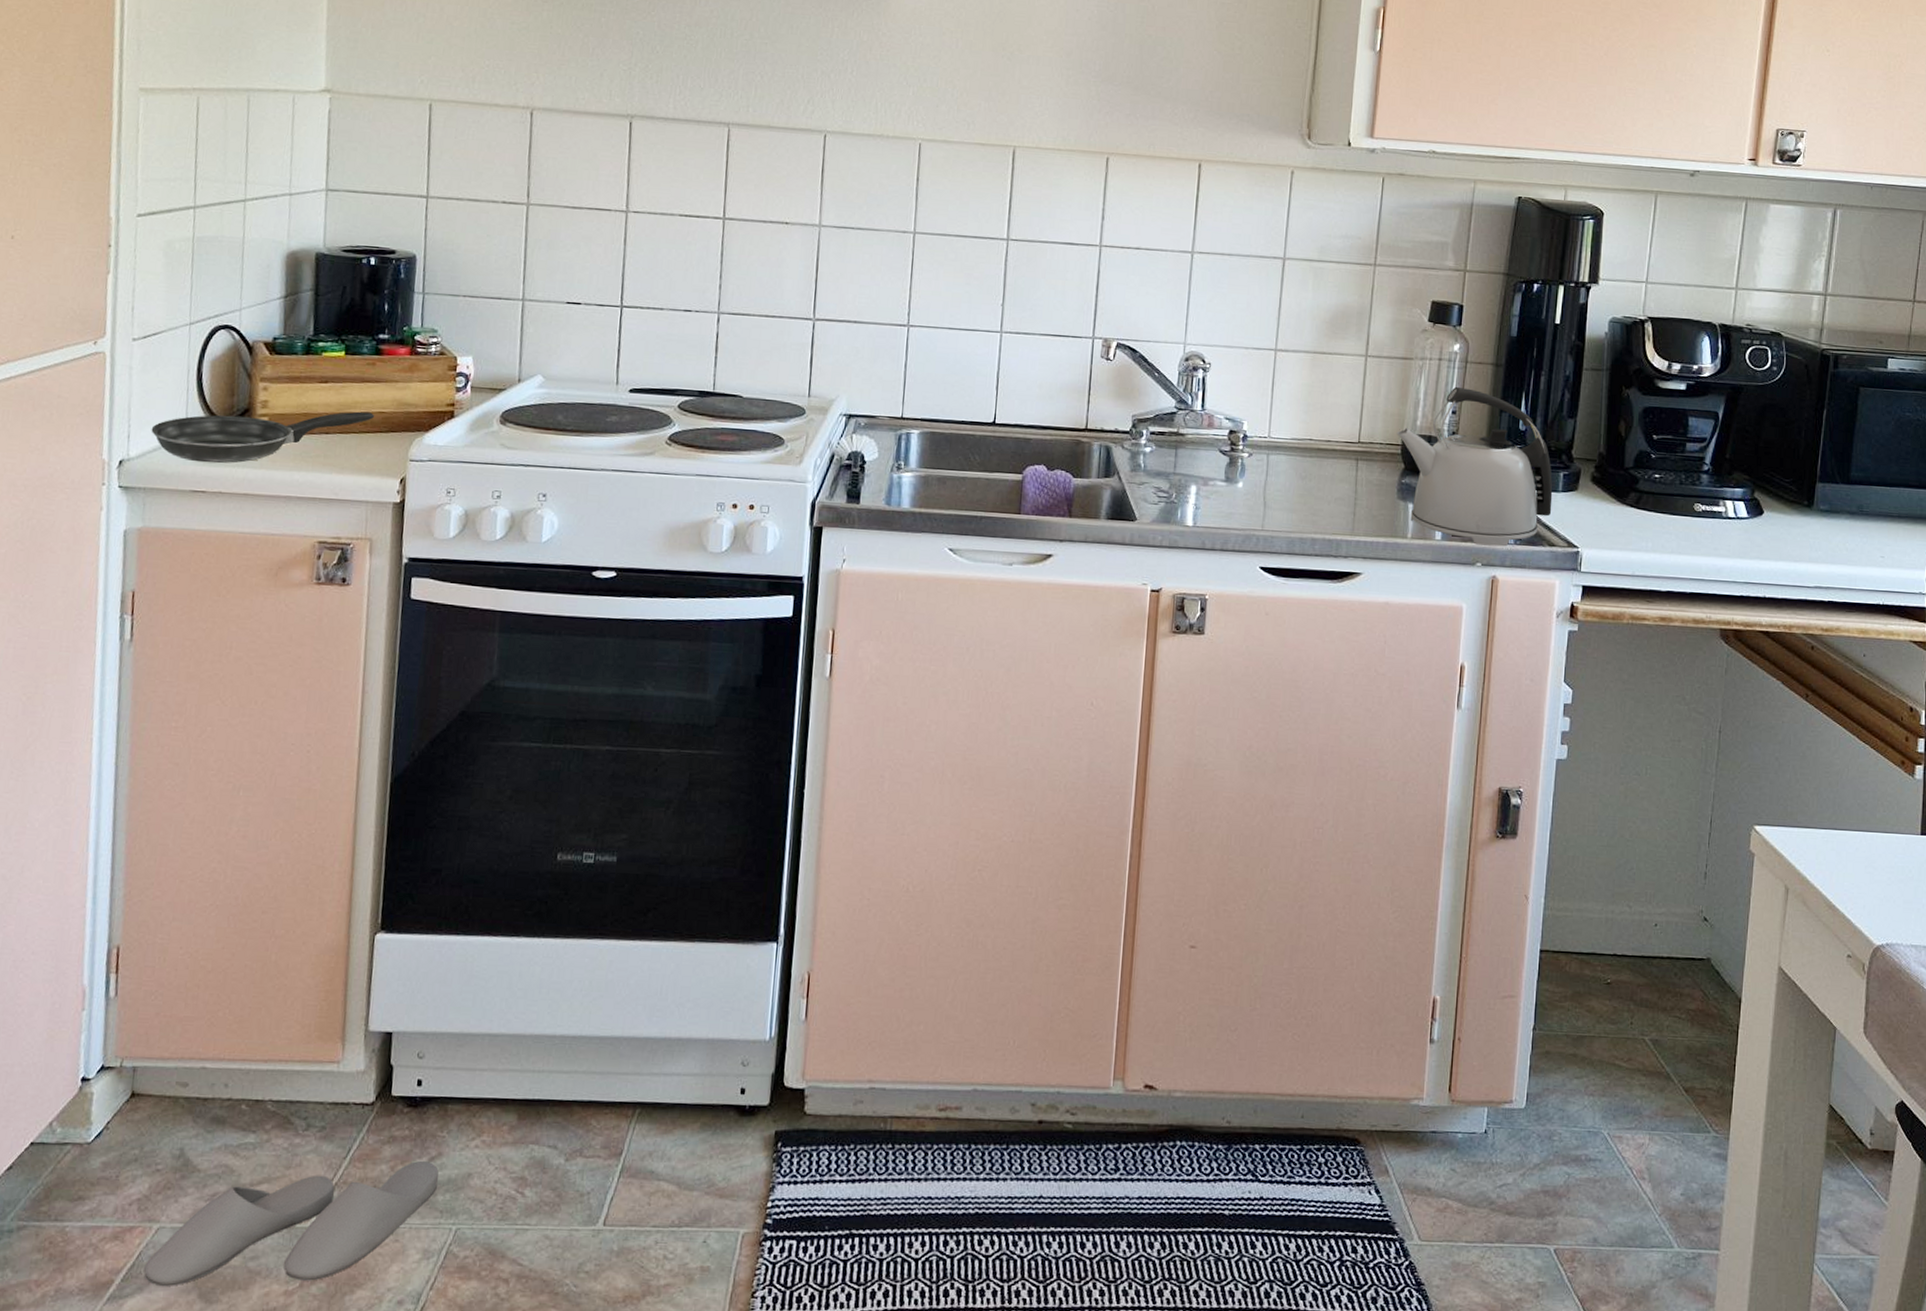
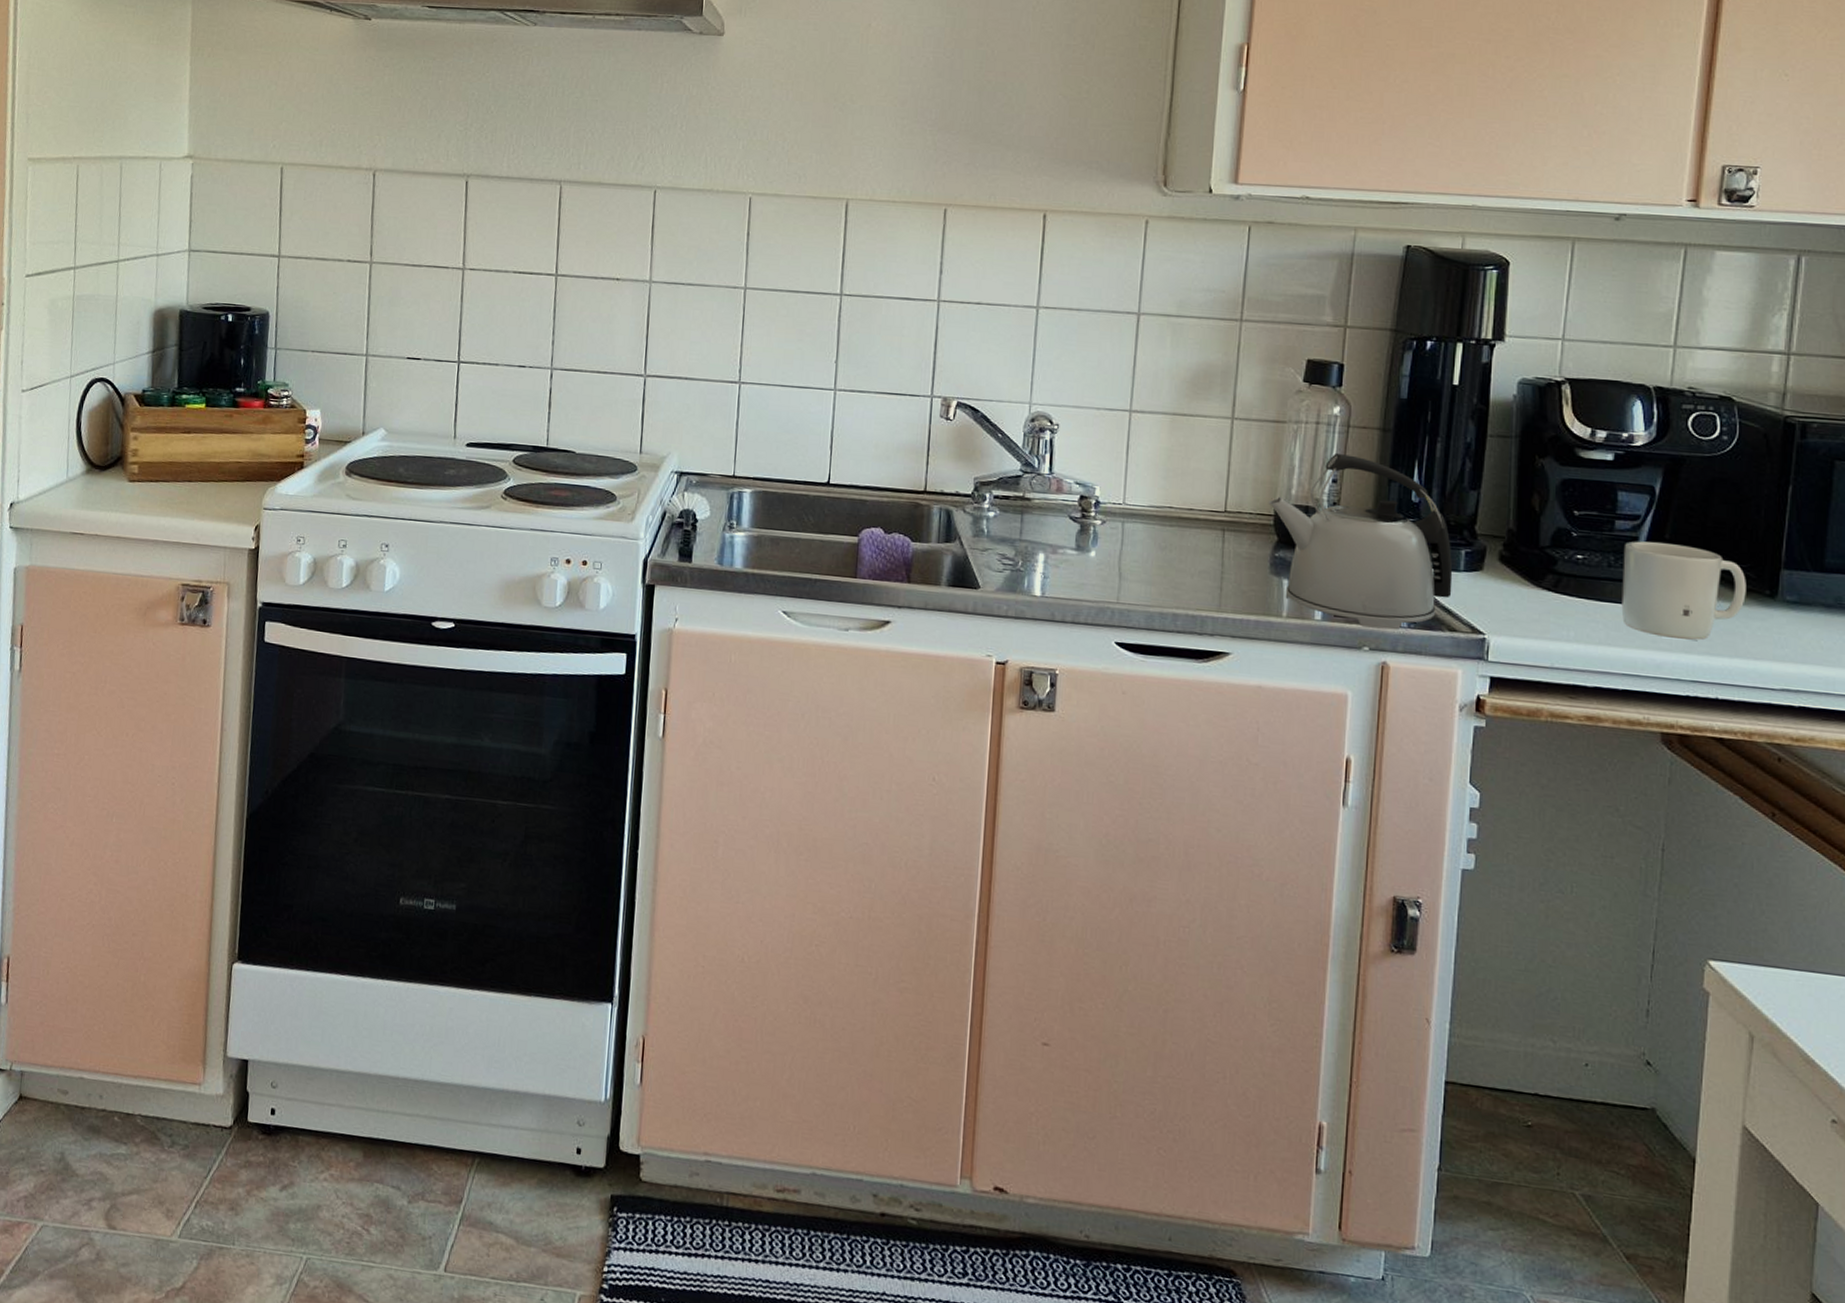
slippers: present [144,1161,439,1287] -> none [30,1188,291,1293]
frying pan: present [151,411,375,464] -> none [37,461,233,508]
mug: none [1690,460,1789,547] -> present [1621,541,1746,641]

